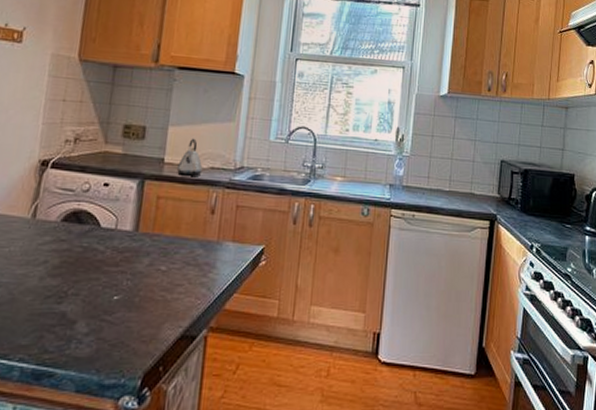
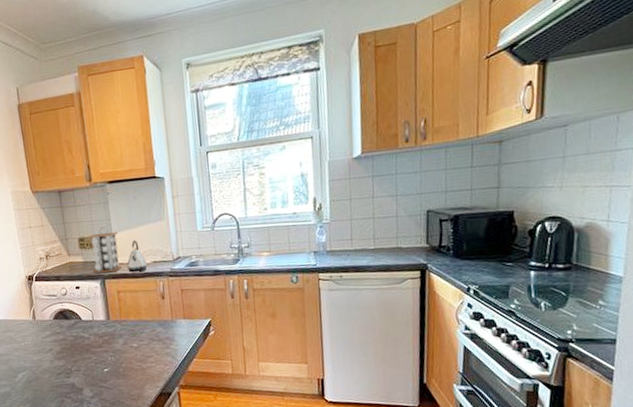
spice rack: none [132,117,175,173] -> present [89,227,122,274]

